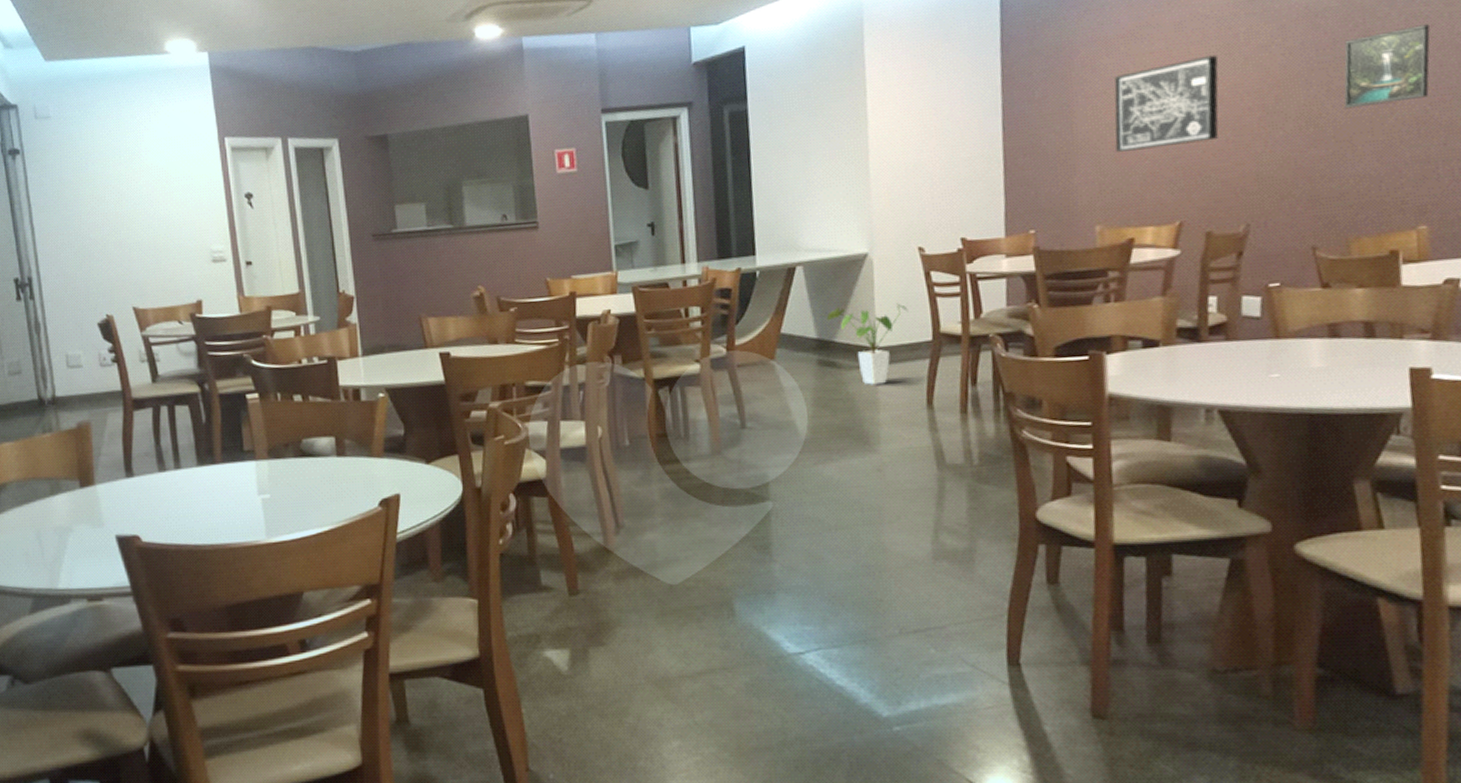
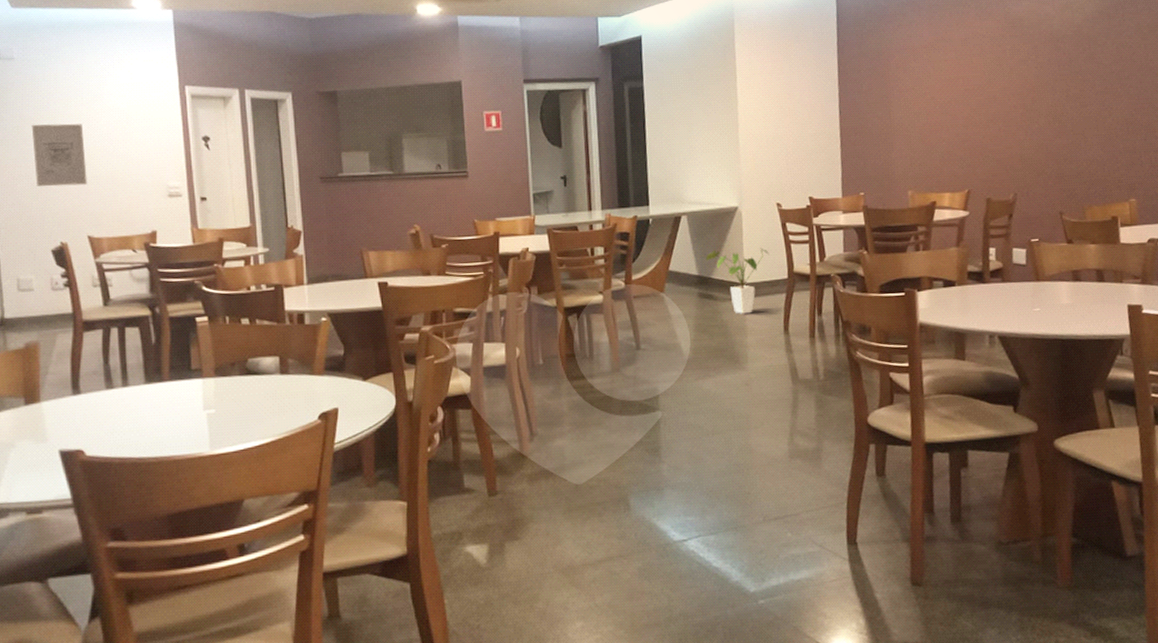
wall art: none [71,185,129,256] -> present [31,123,87,187]
wall art: present [1114,54,1219,152] -> none [919,65,994,135]
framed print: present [1343,24,1430,109] -> none [1077,52,1134,110]

